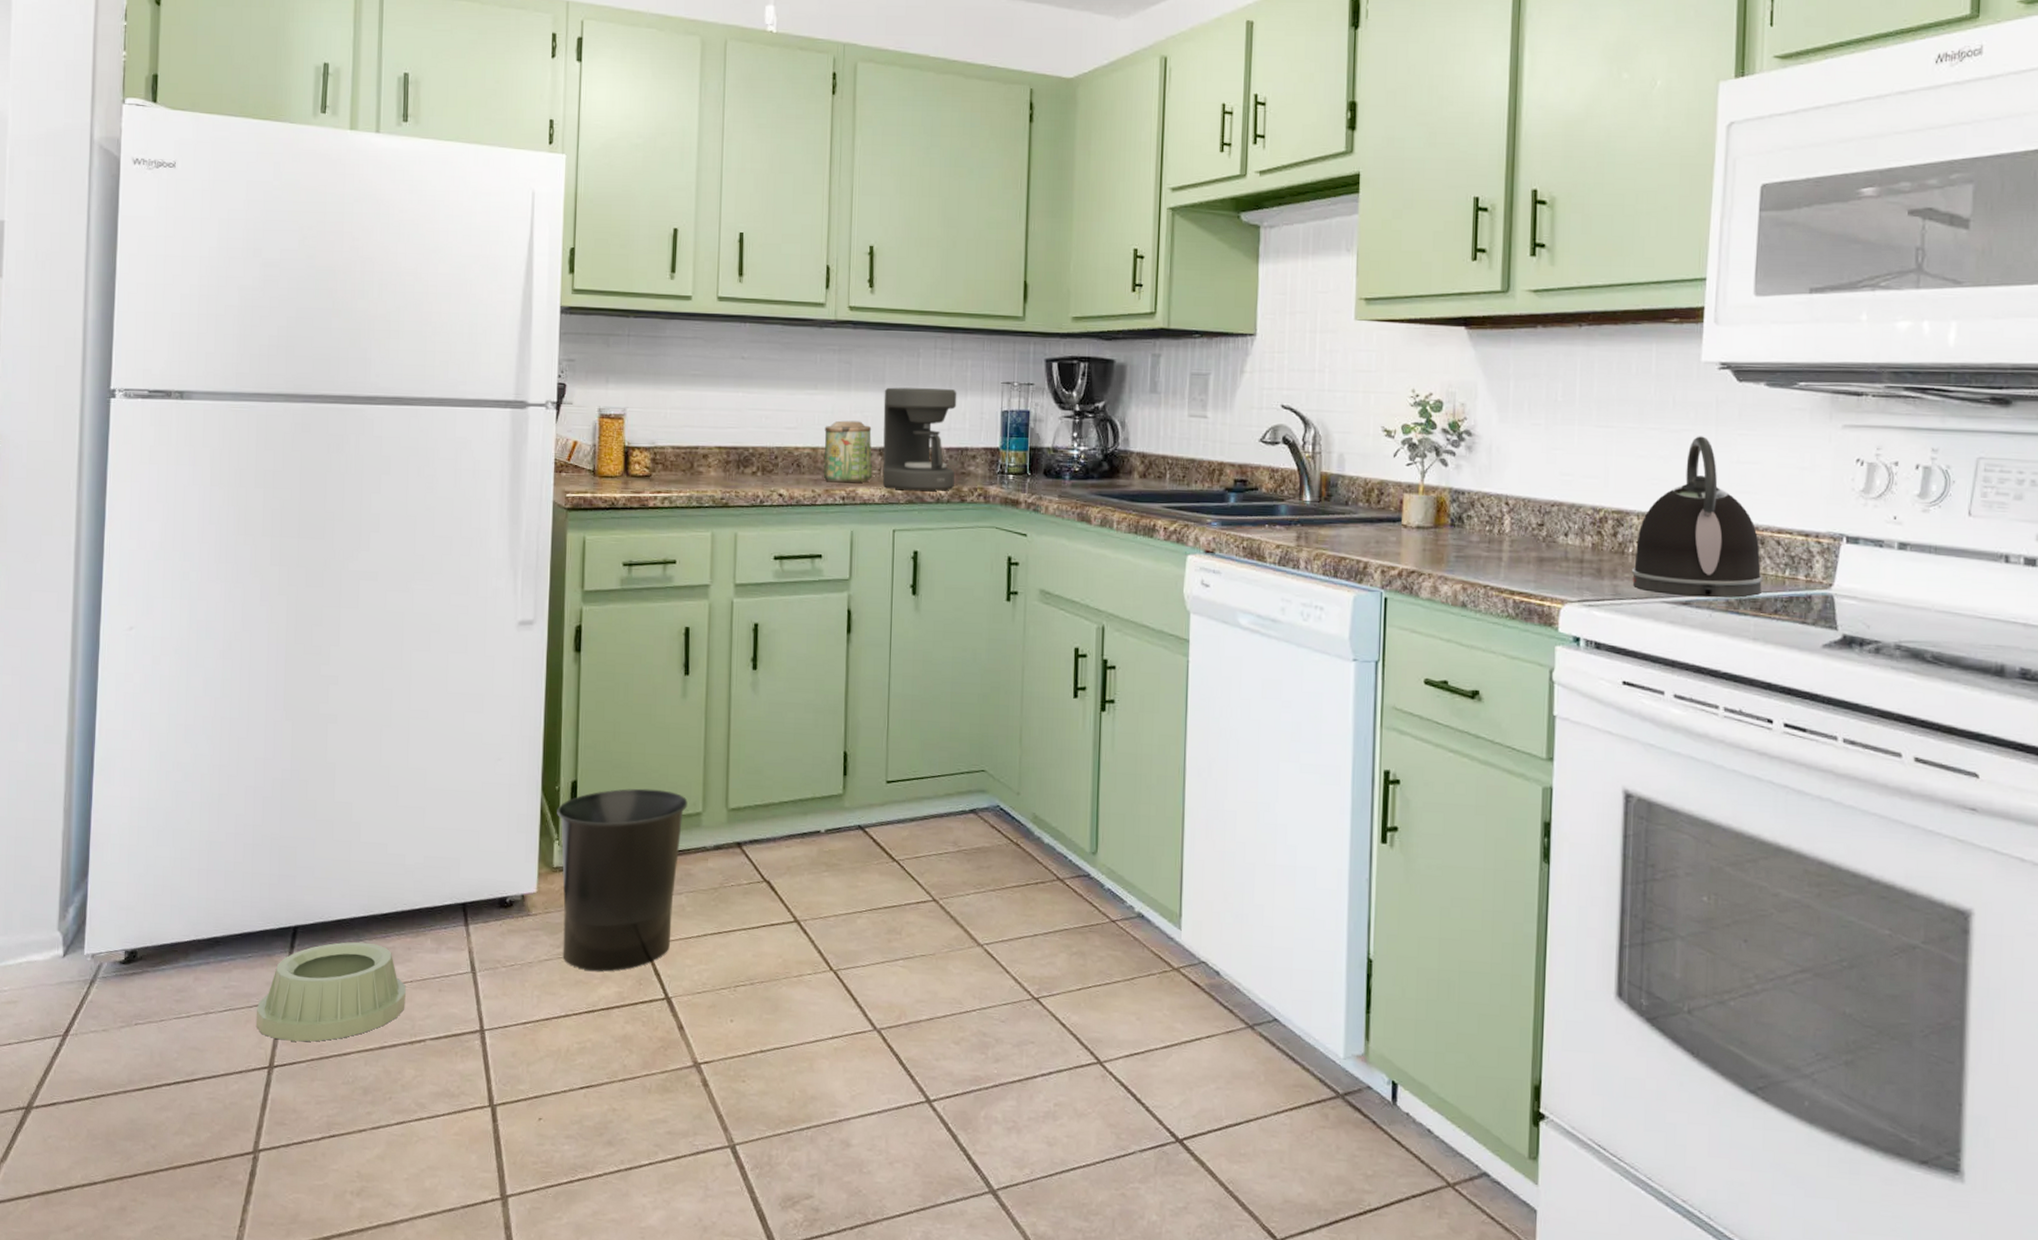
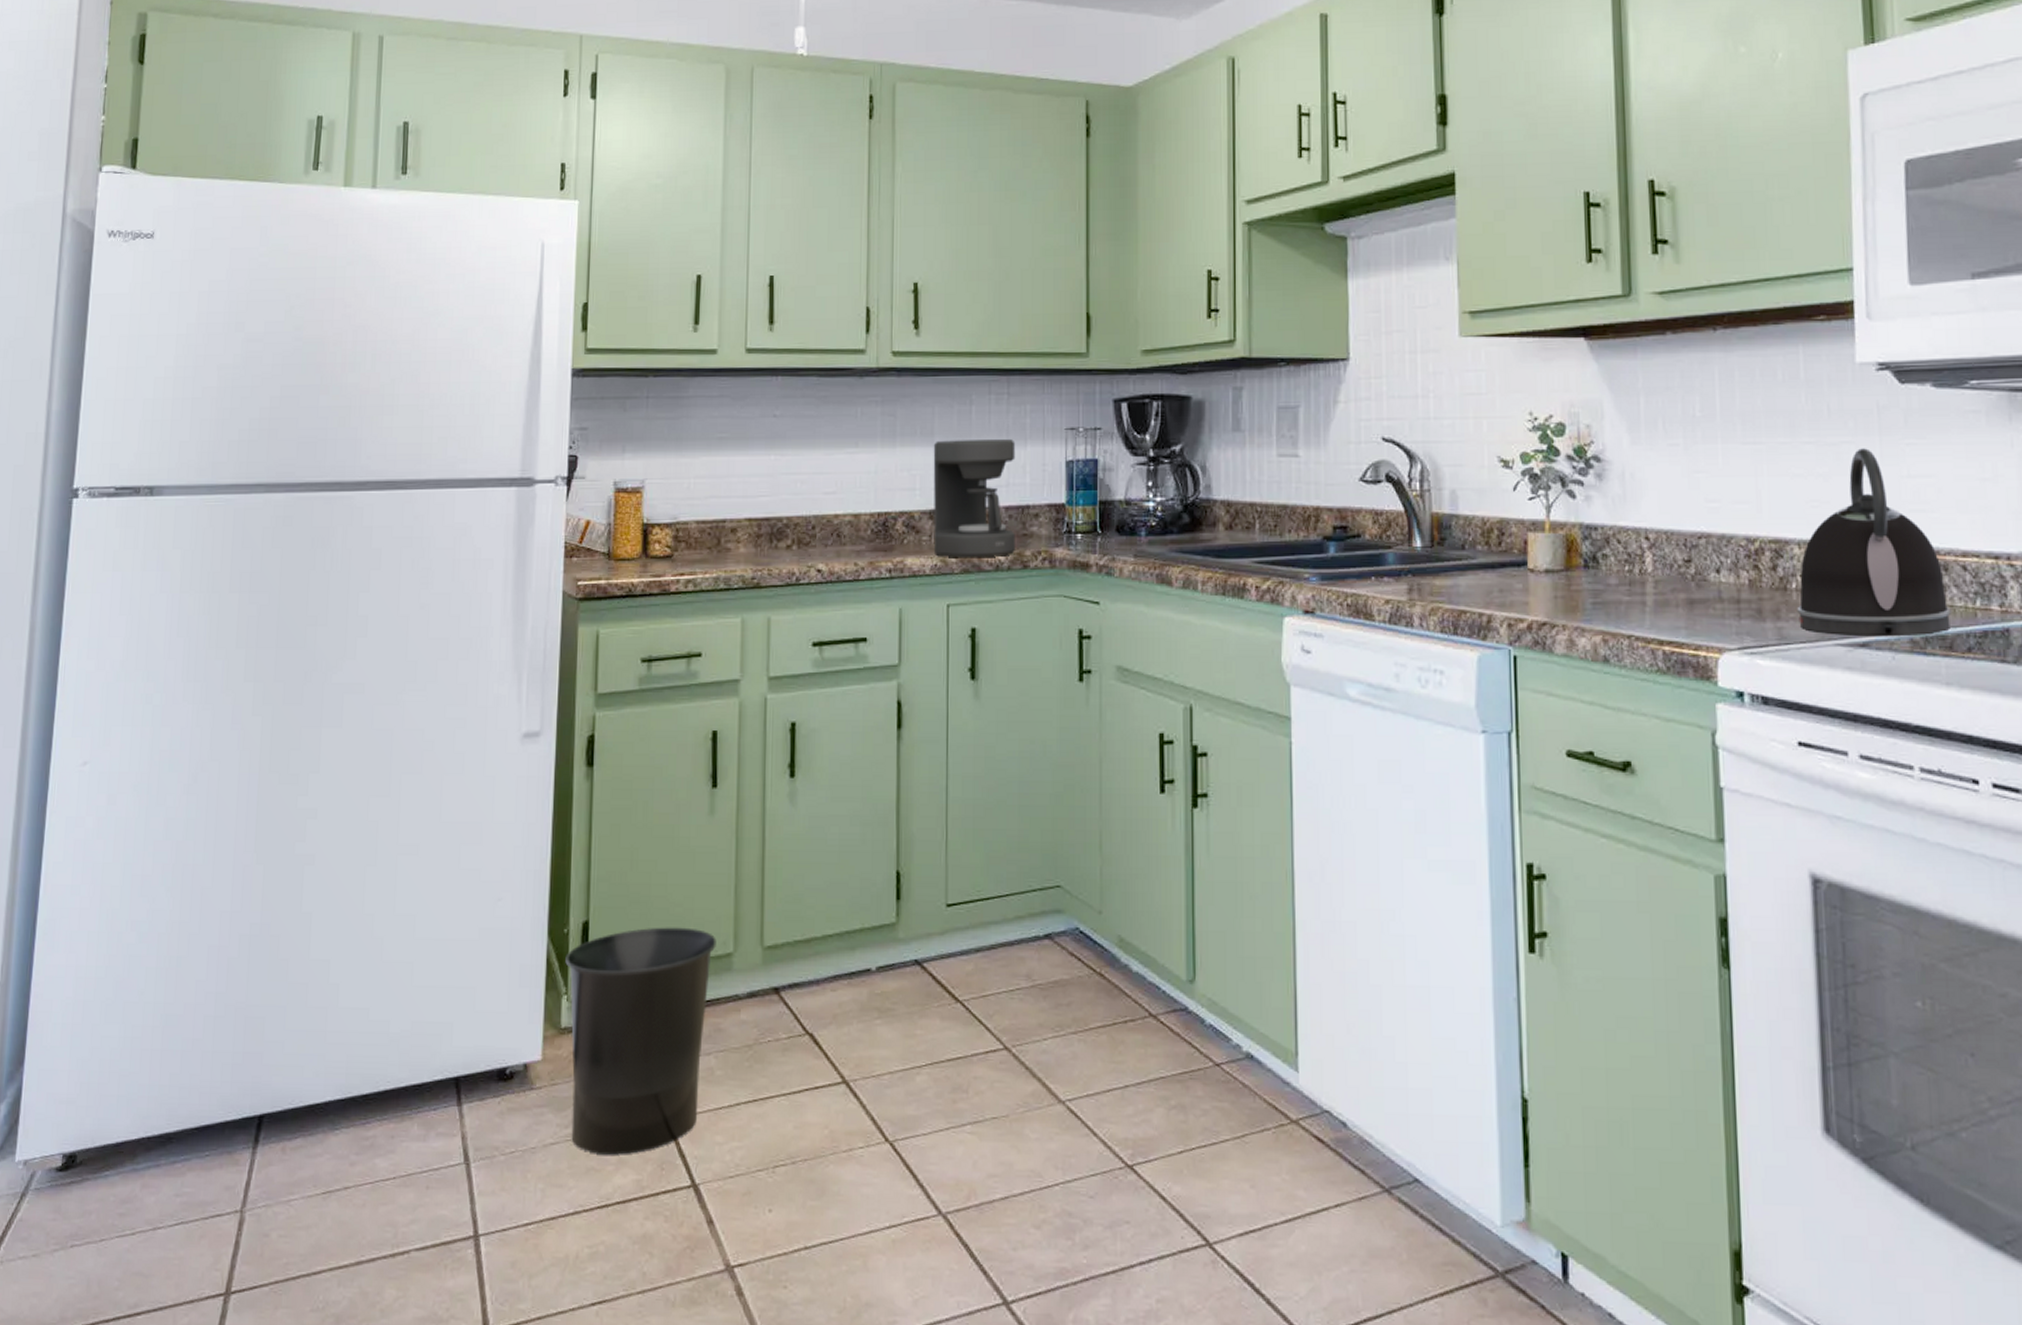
pet bowl: present [256,942,406,1042] -> none [211,1131,388,1260]
canister: present [823,420,873,483] -> none [866,481,923,553]

